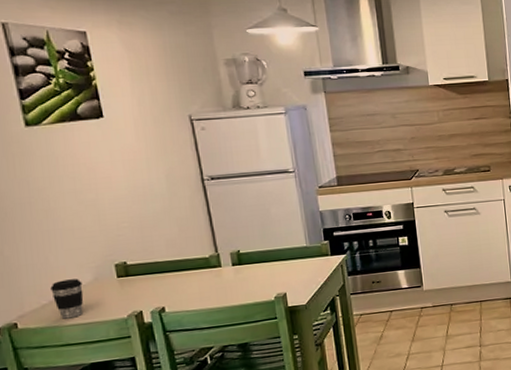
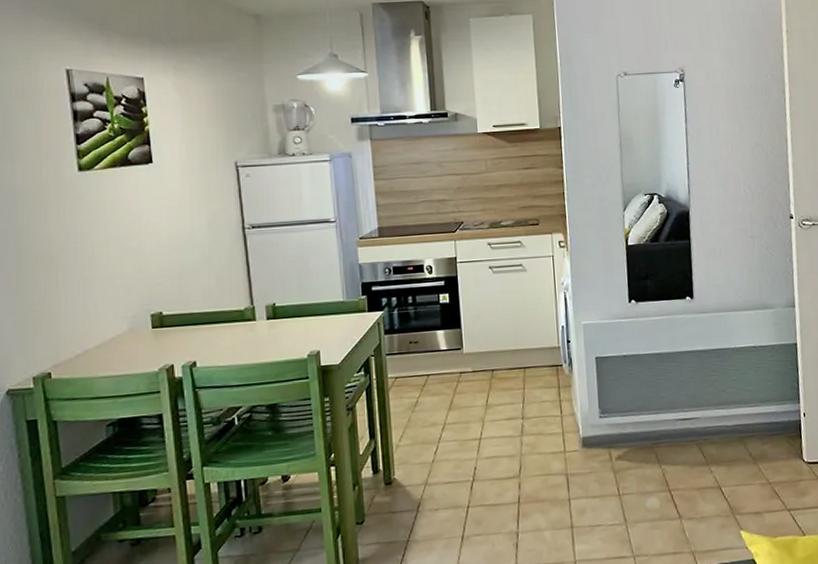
coffee cup: present [50,278,84,319] -> none [86,328,118,370]

